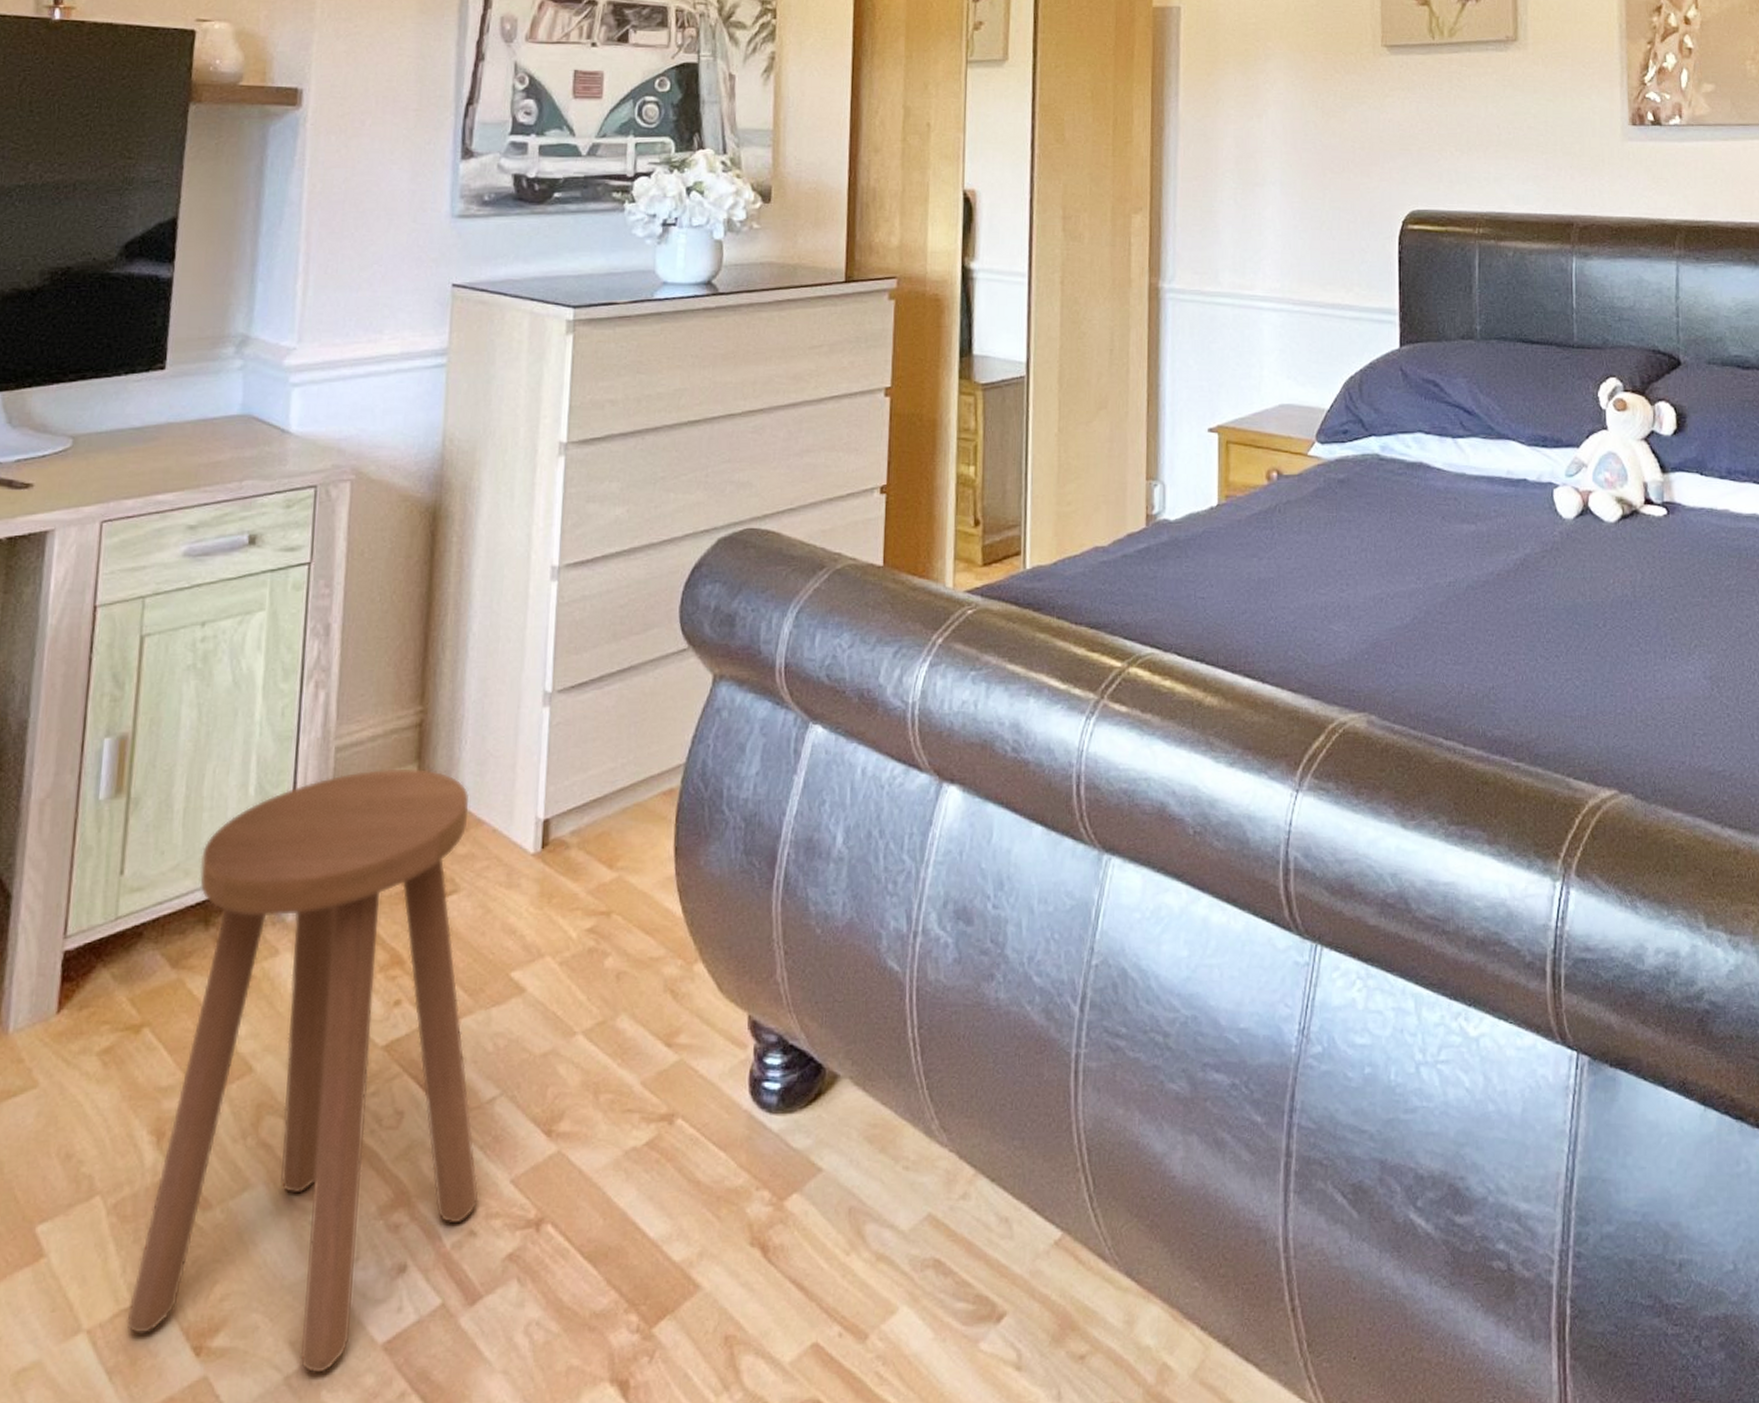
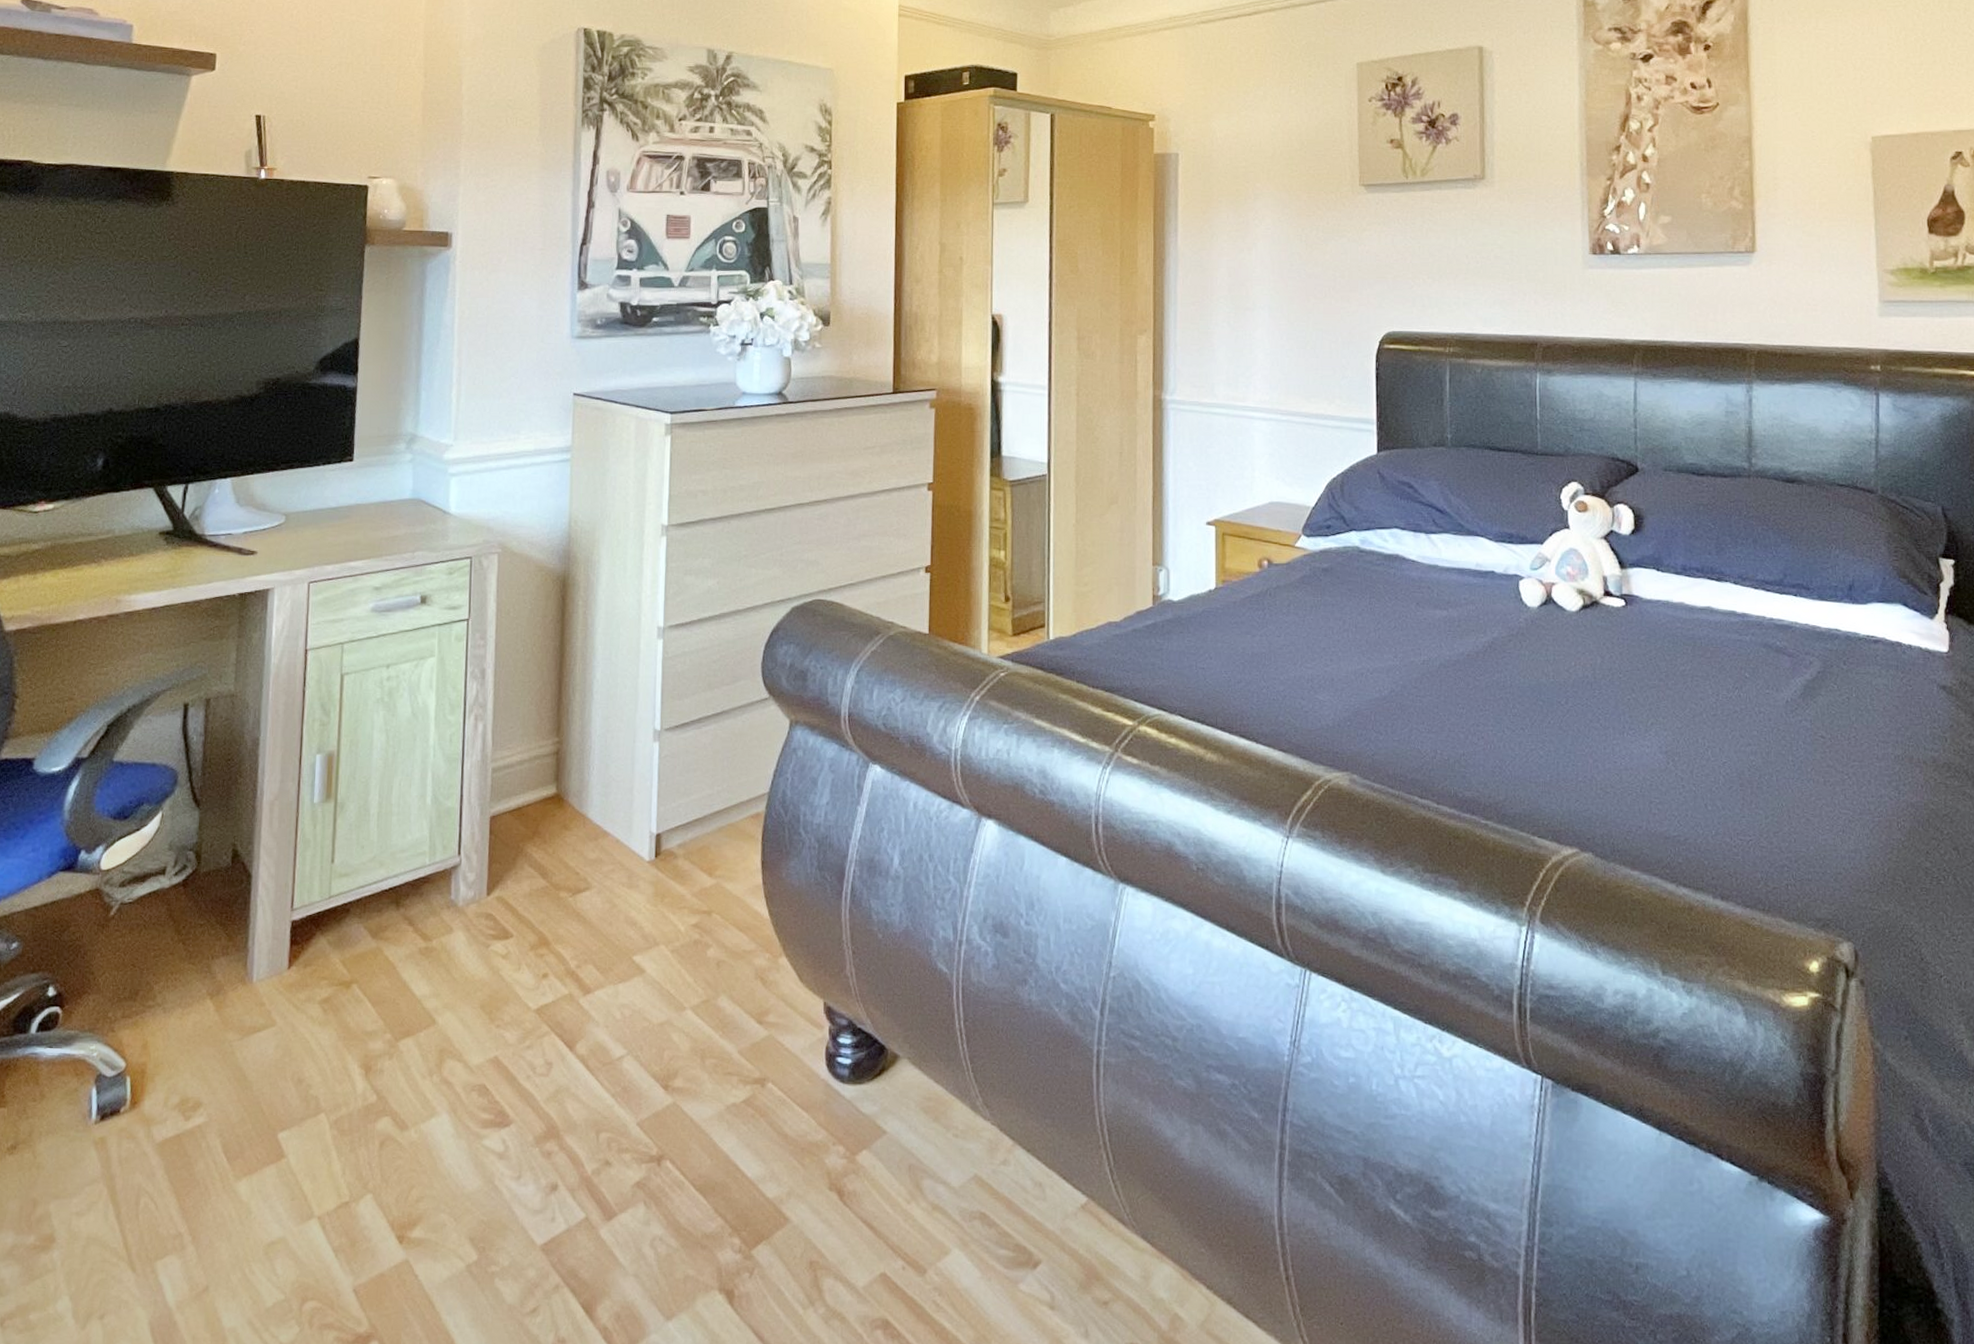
stool: present [126,768,479,1373] -> none [347,788,612,1264]

